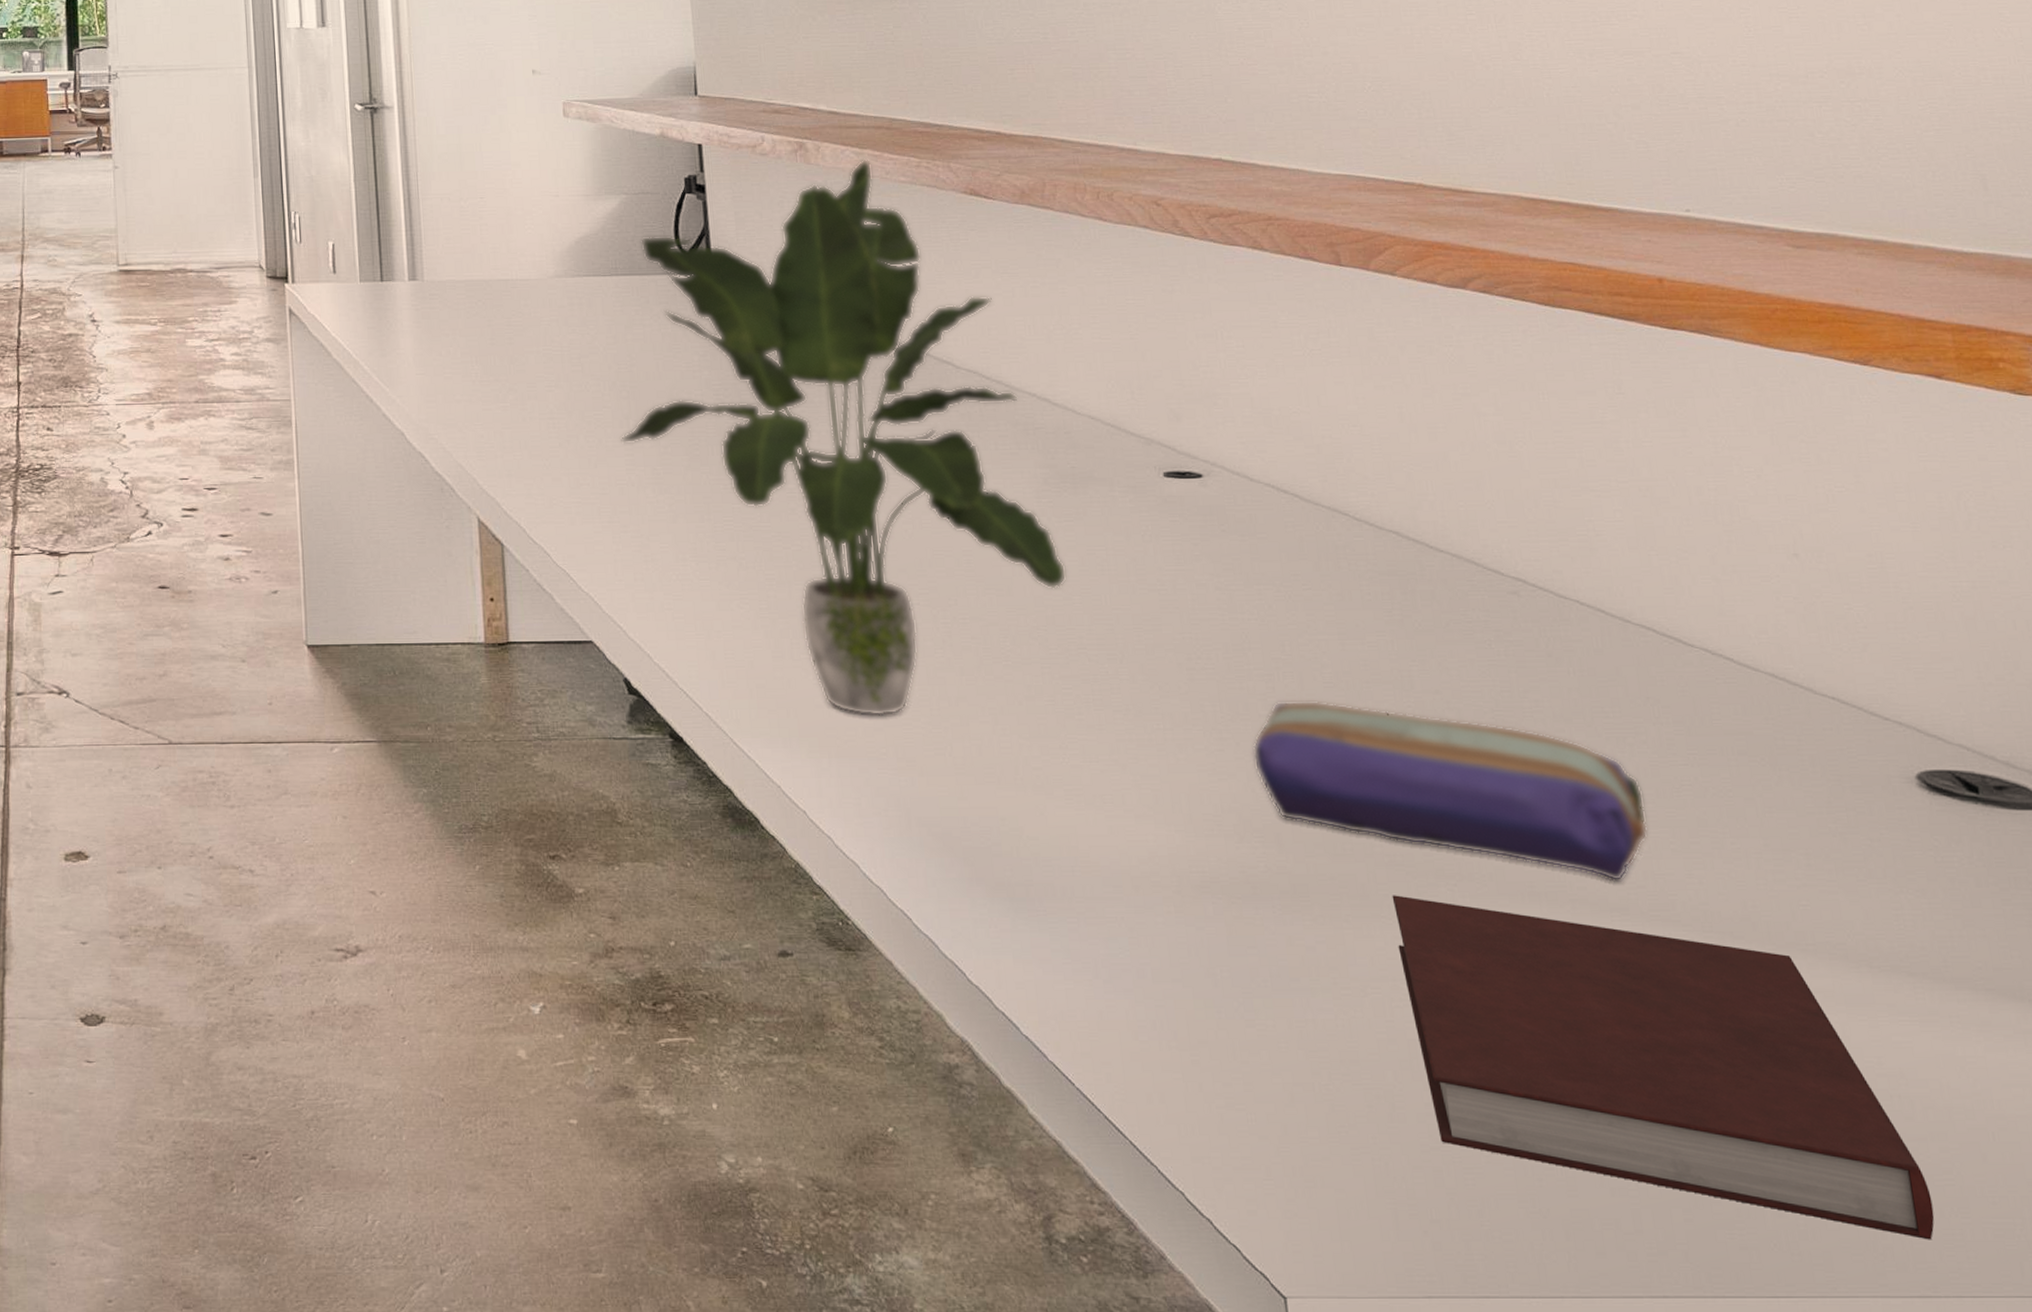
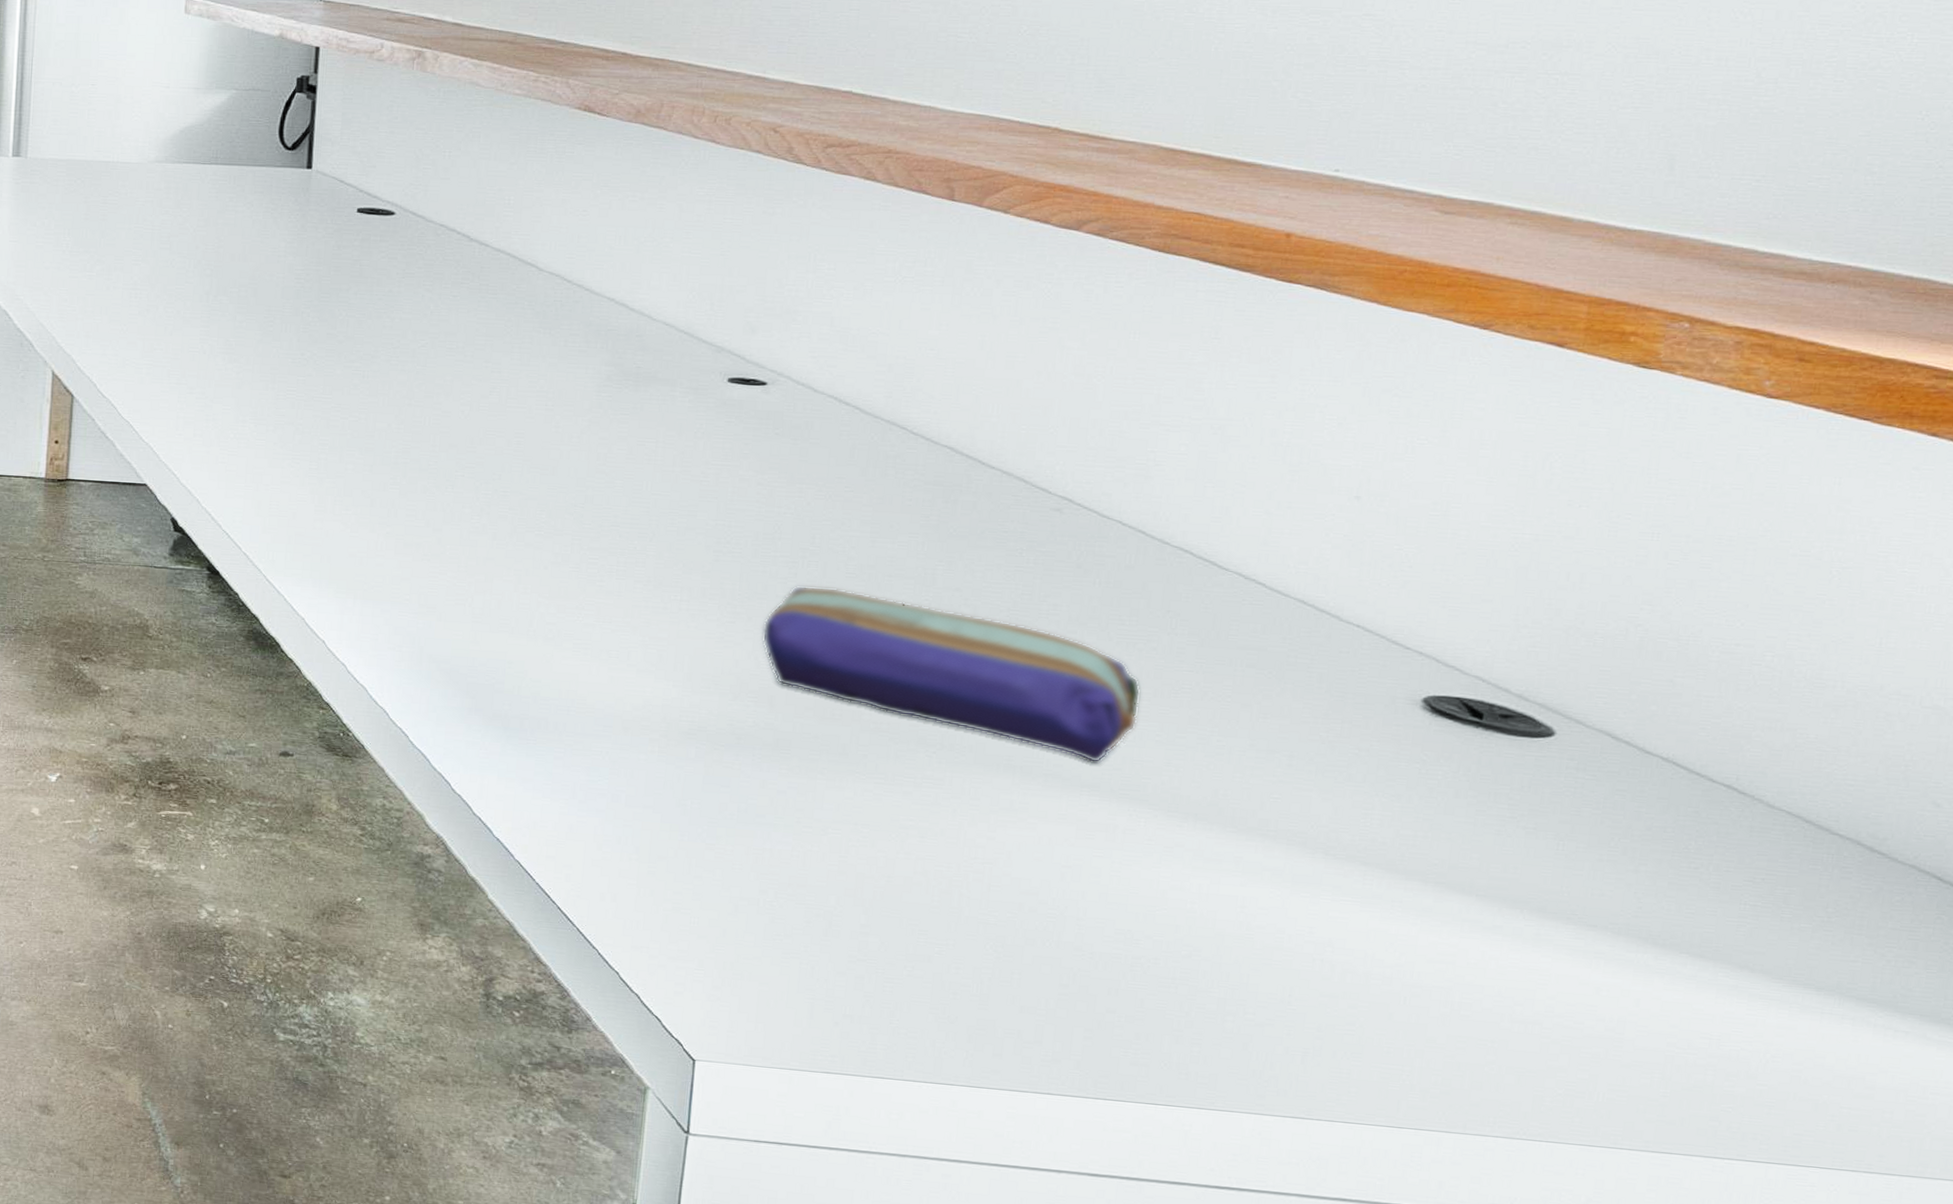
potted plant: present [621,158,1067,717] -> none [198,70,613,569]
notebook: present [1392,895,1935,1240] -> none [866,755,1329,1075]

